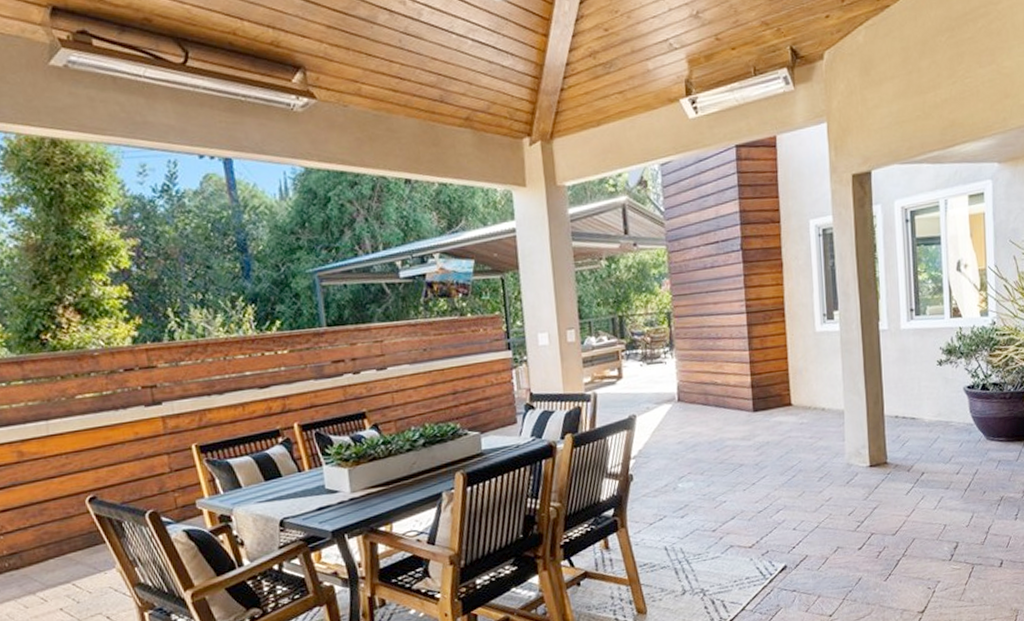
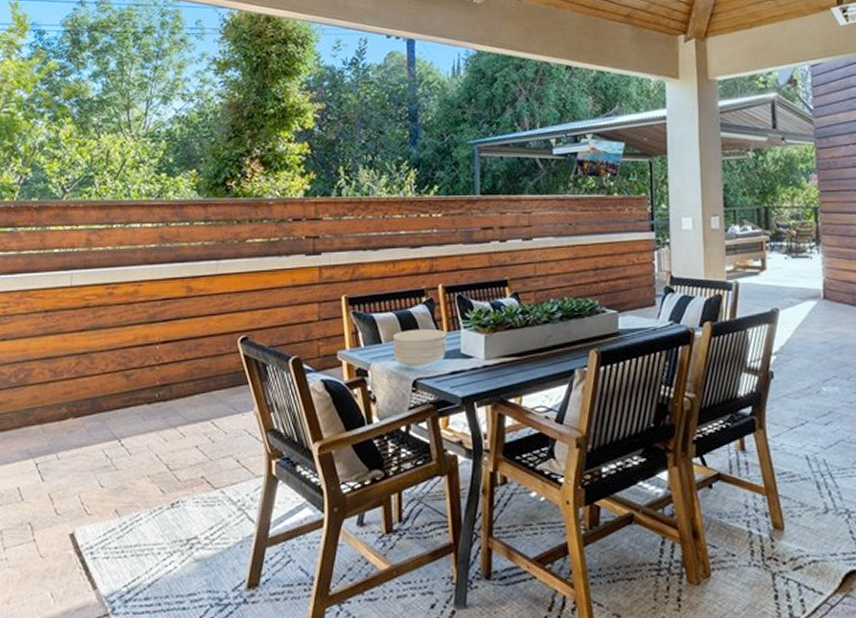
bowl: none [252,468,311,509] -> present [392,328,447,368]

